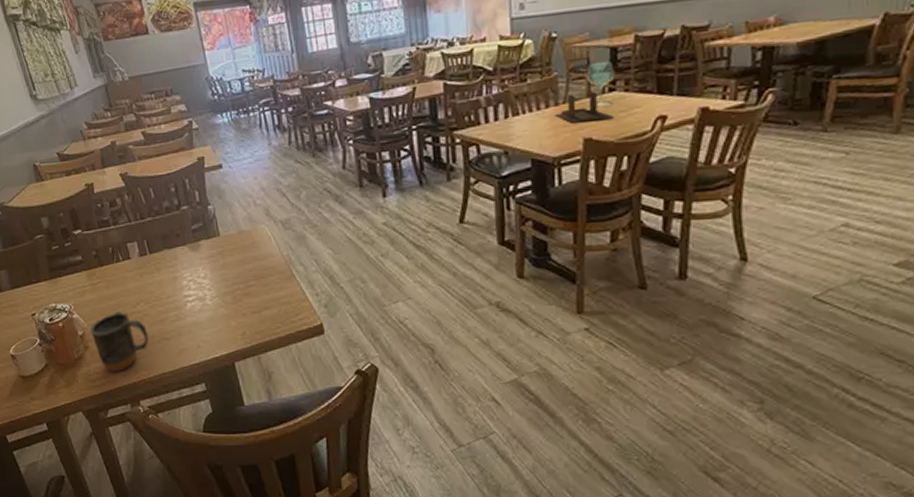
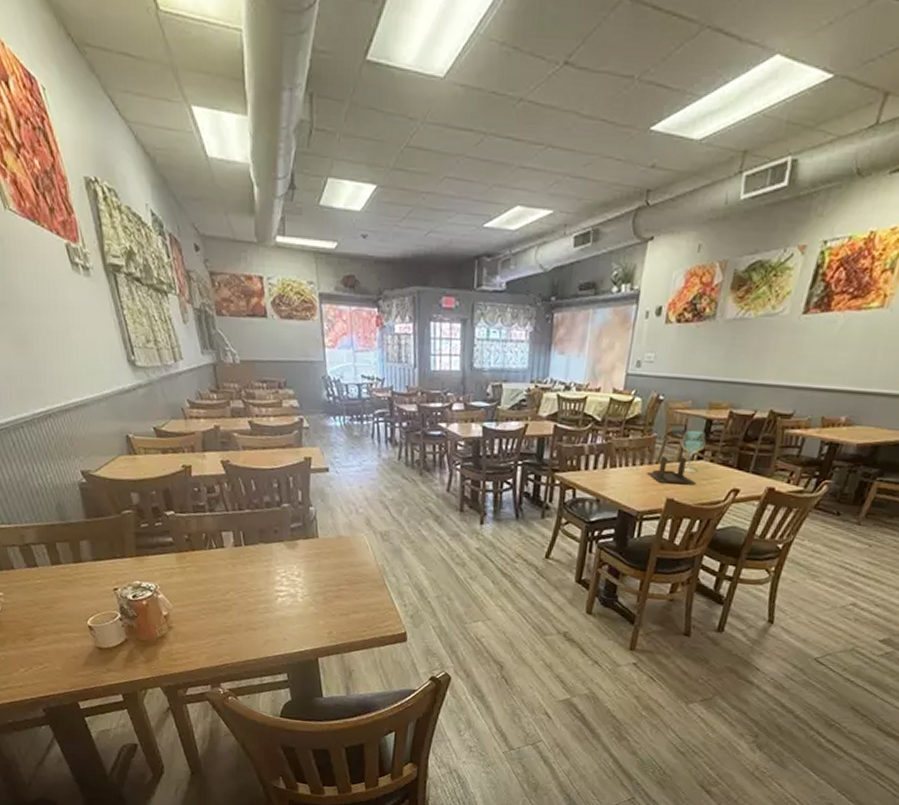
mug: present [89,312,149,373] -> none [175,597,236,655]

